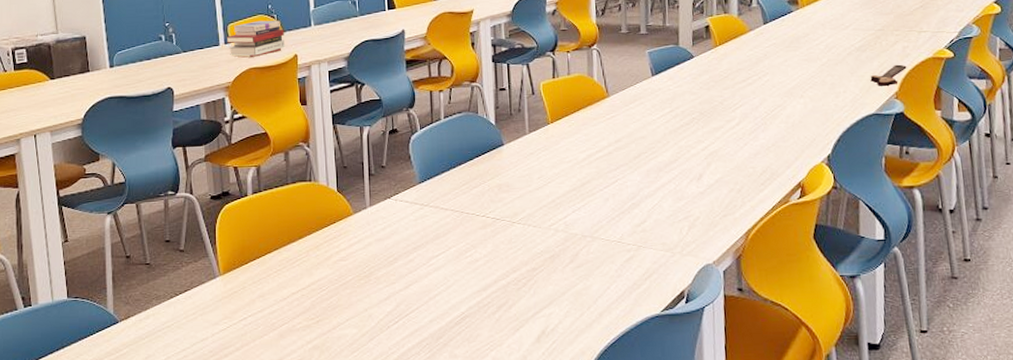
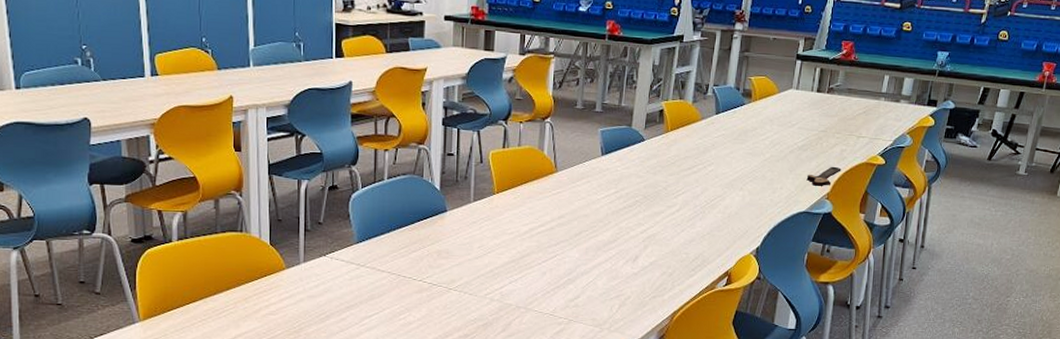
books: present [226,20,286,58] -> none [153,54,220,94]

